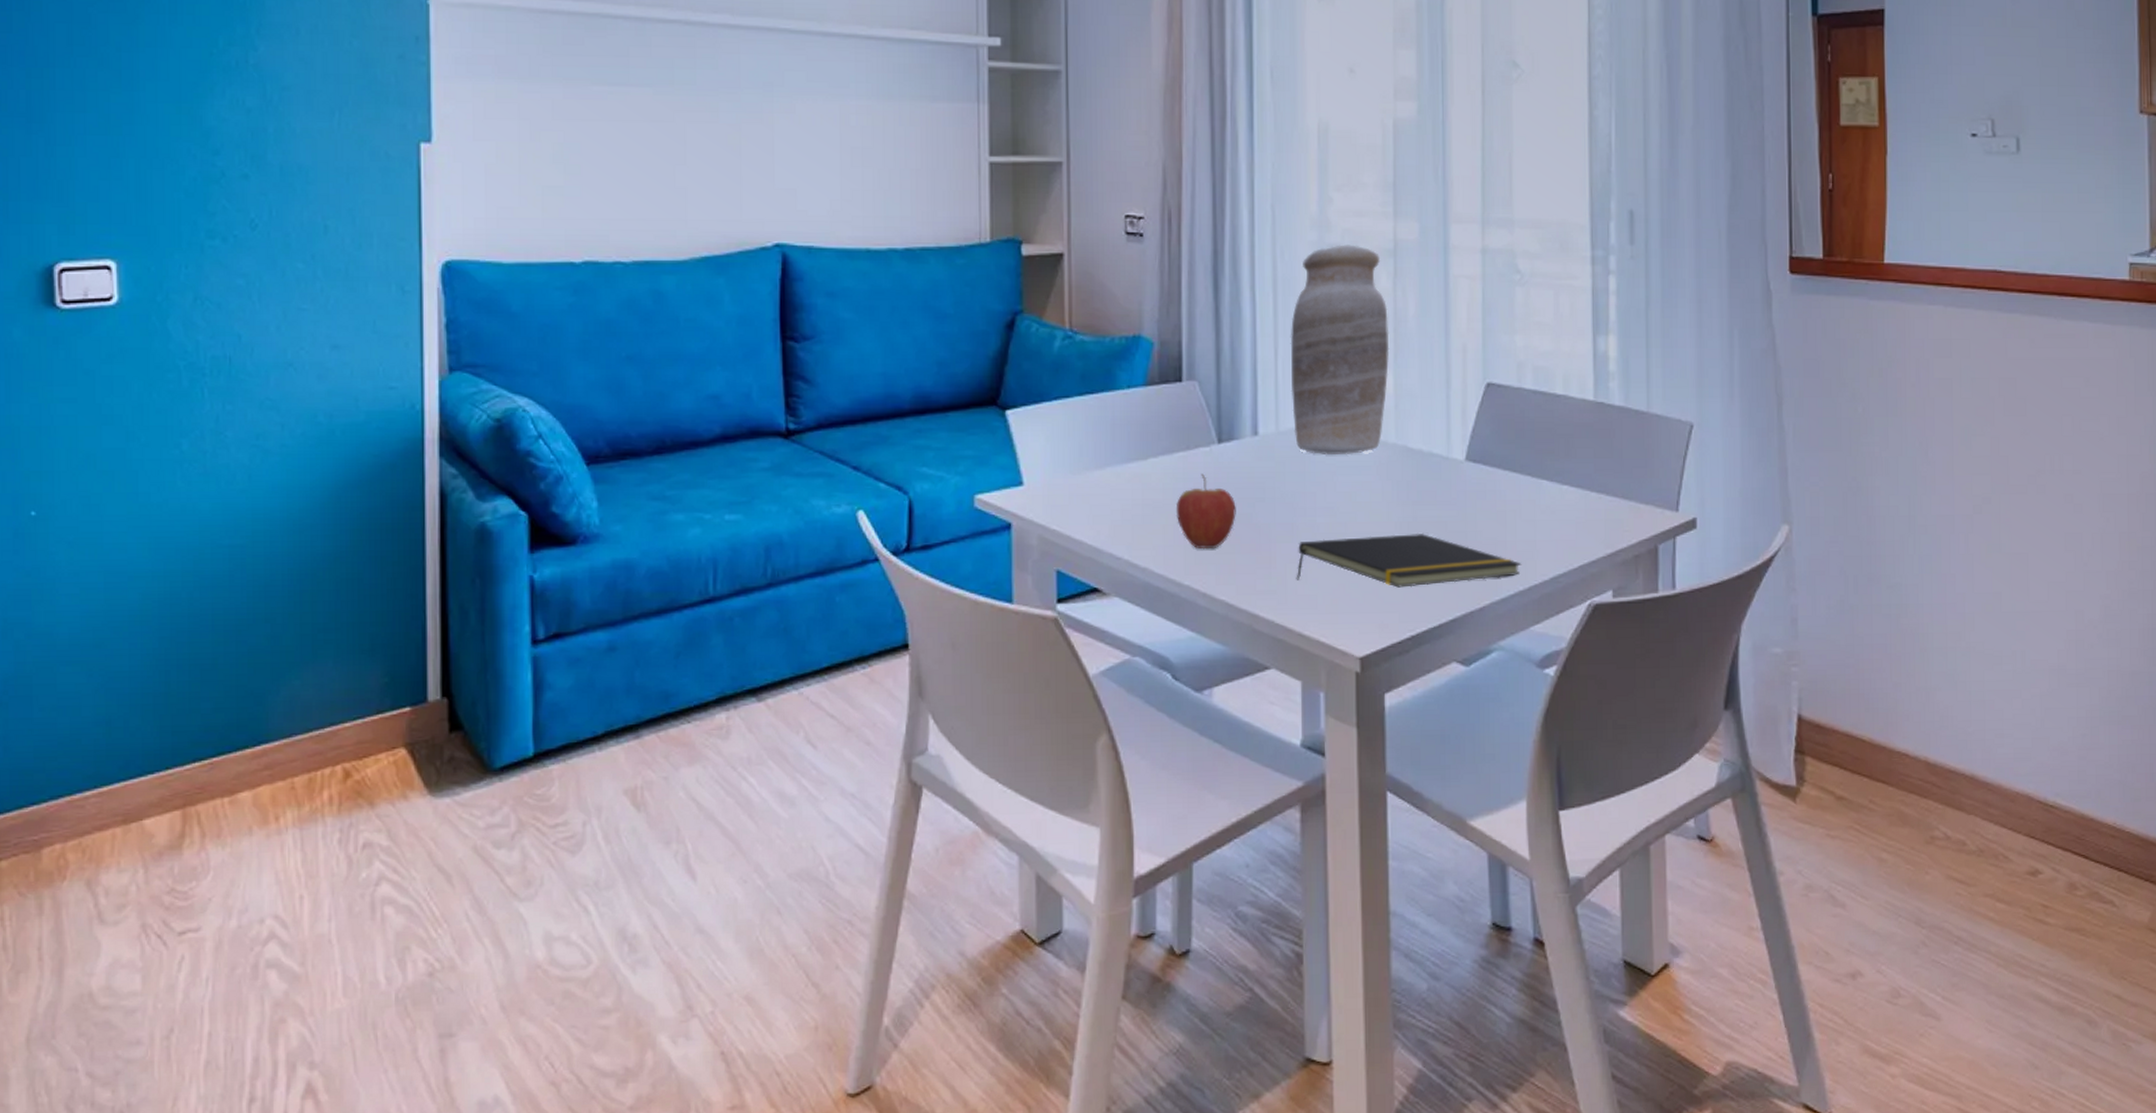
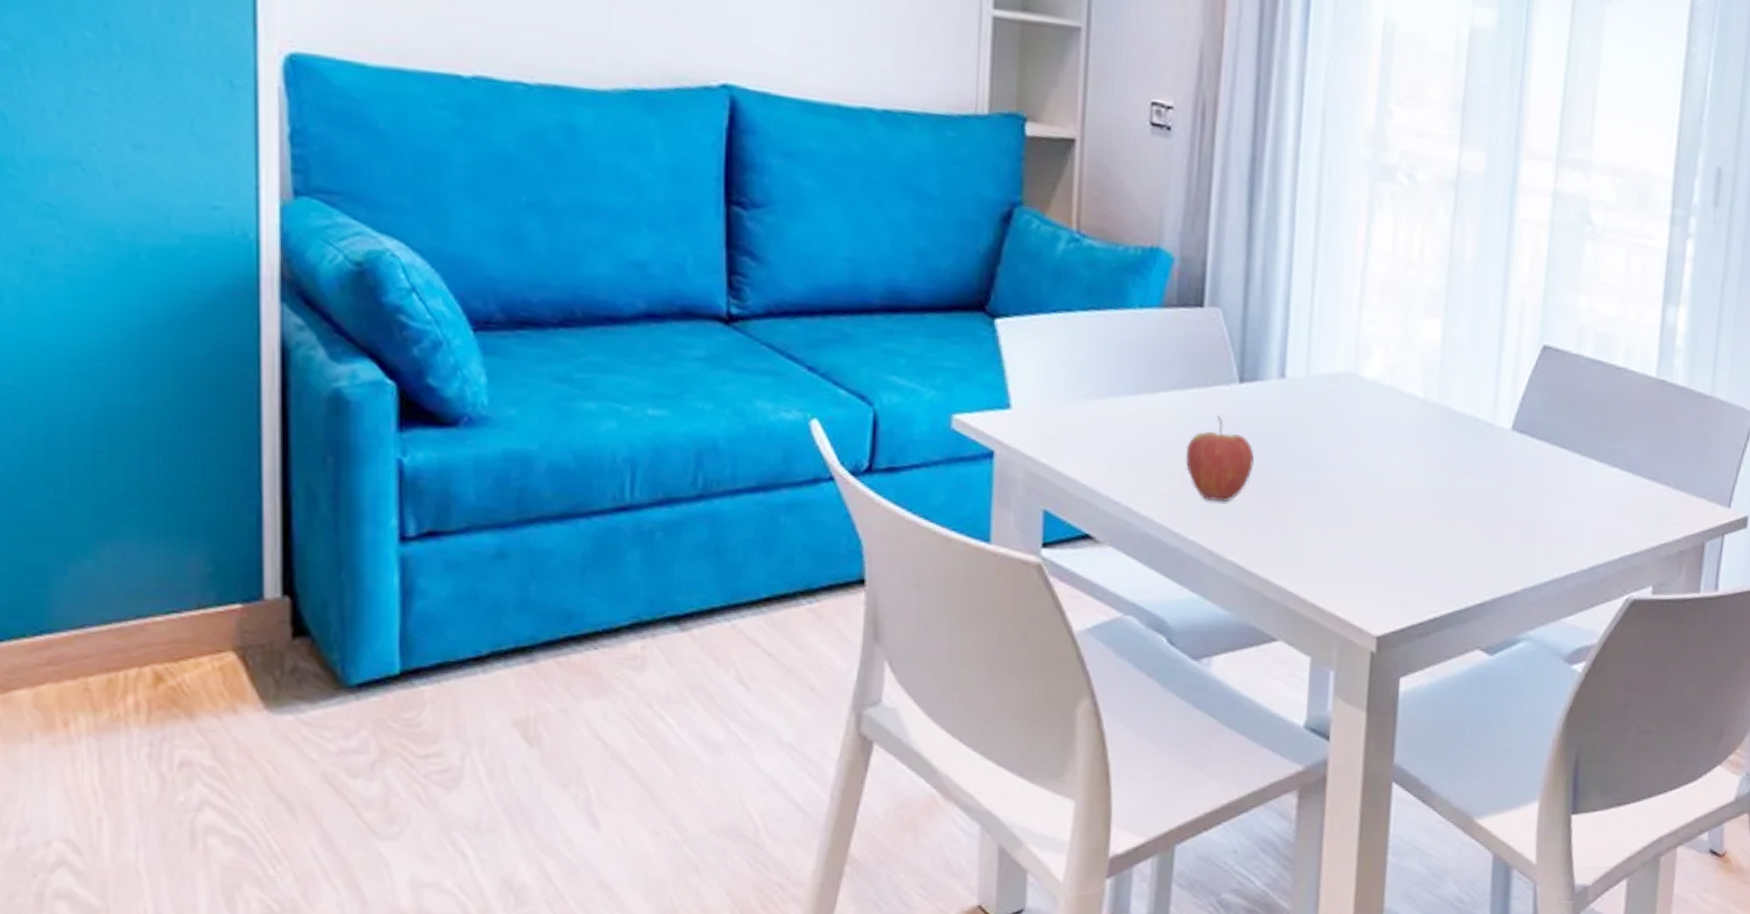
vase: present [1290,245,1390,456] -> none [1326,168,1443,411]
notepad: present [1296,532,1522,588] -> none [1314,502,1560,565]

